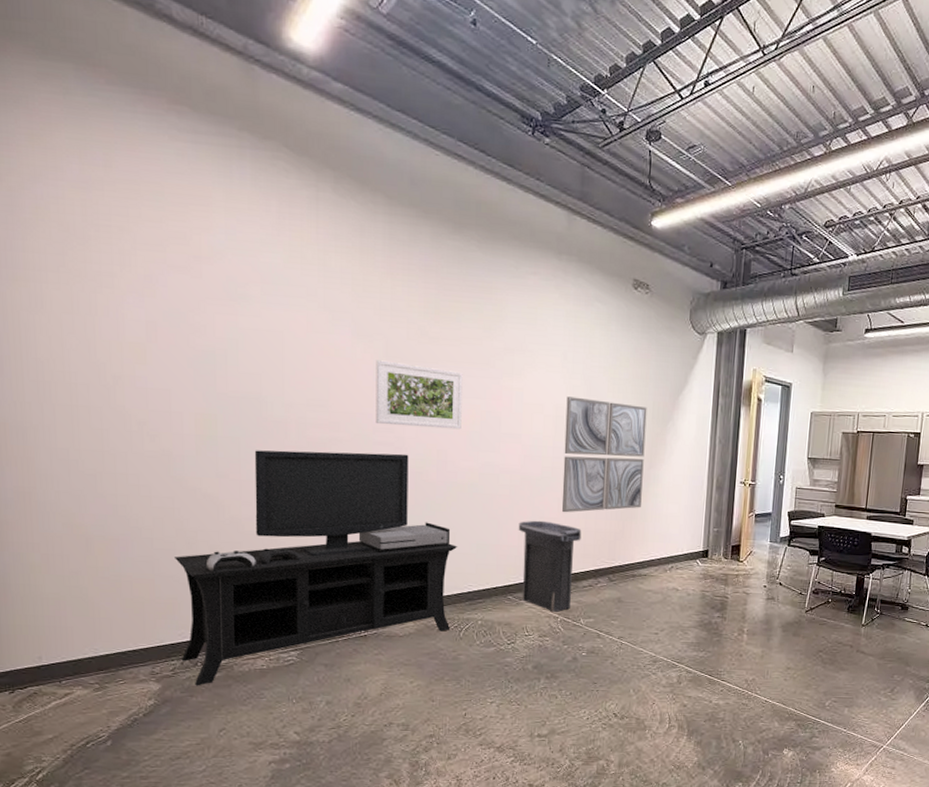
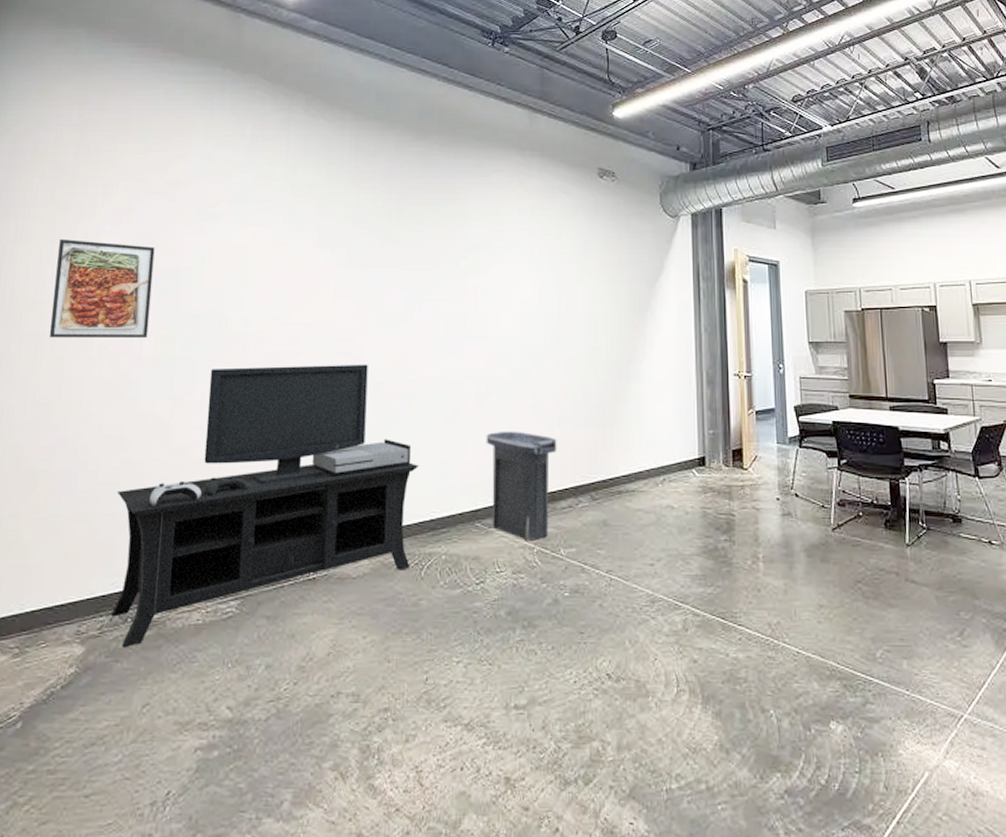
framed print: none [80,308,187,417] -> present [49,238,155,339]
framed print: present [375,360,463,430] -> none [335,267,426,334]
wall art: present [561,396,647,513] -> none [533,291,623,421]

